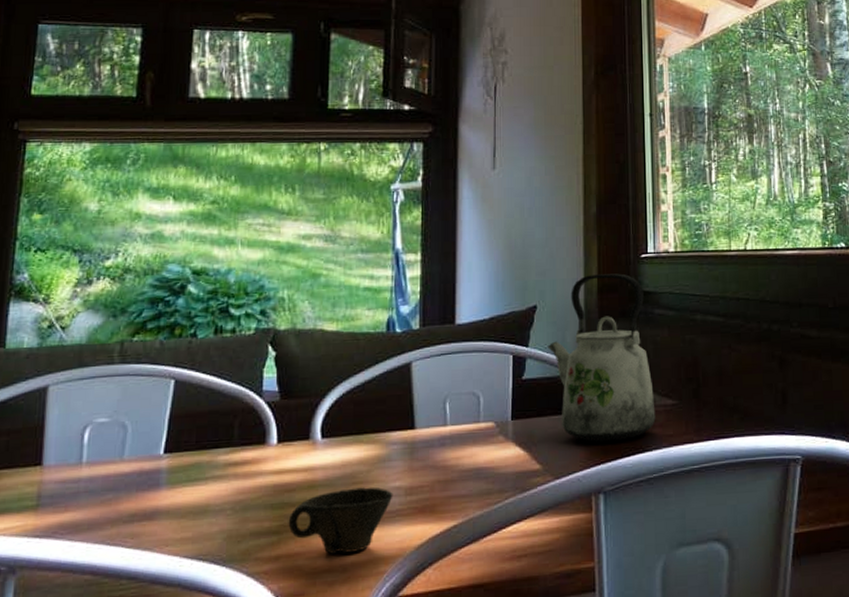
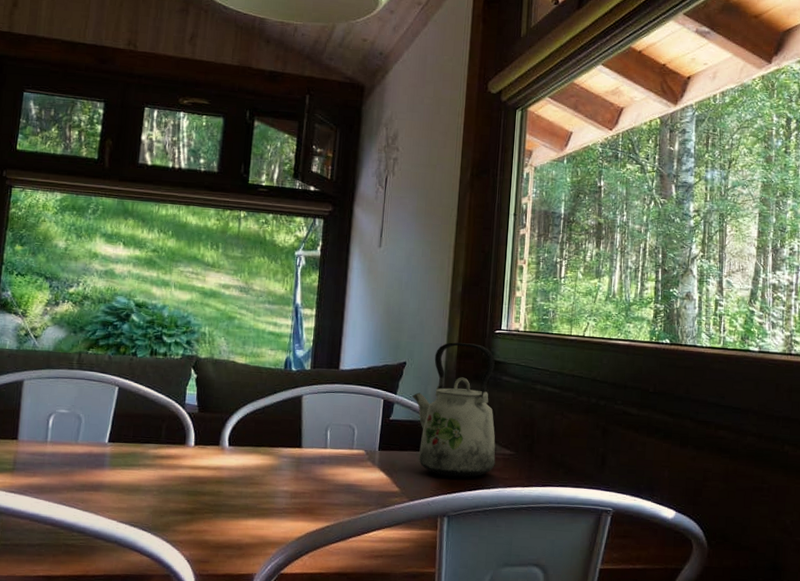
cup: present [288,487,393,554] -> none [199,487,282,536]

